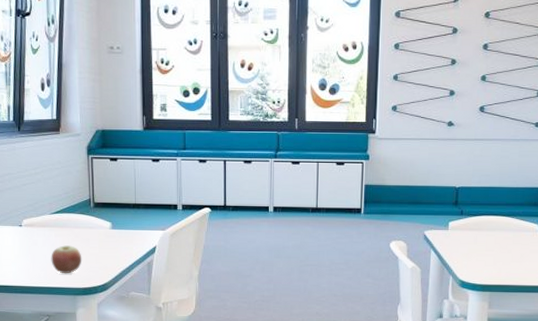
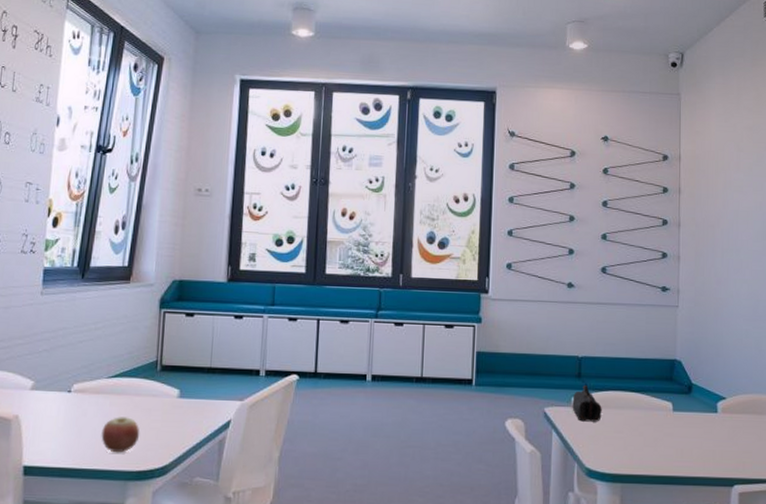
pencil case: none [449,211,476,242] -> present [572,384,602,422]

